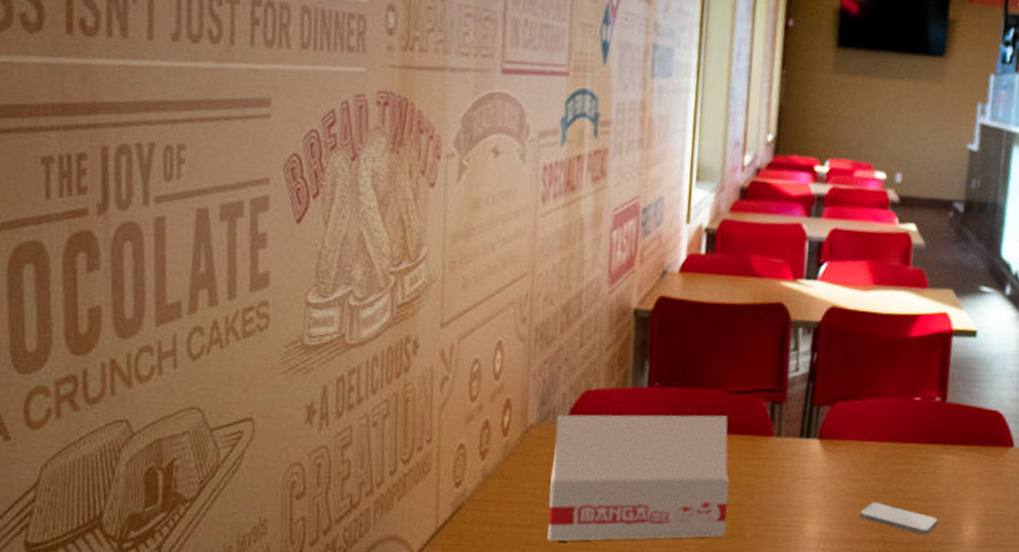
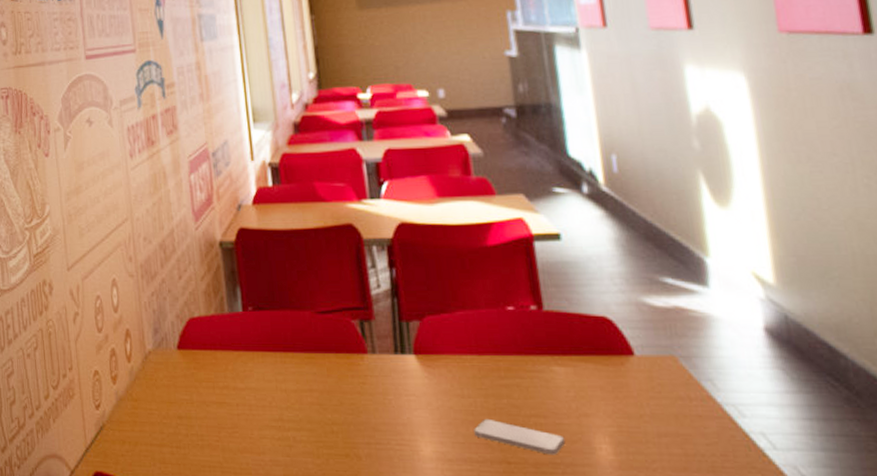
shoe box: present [547,414,729,542] -> none [169,335,340,460]

